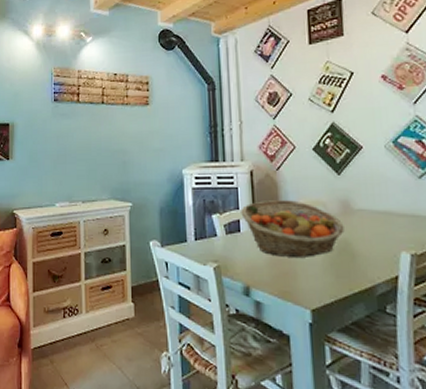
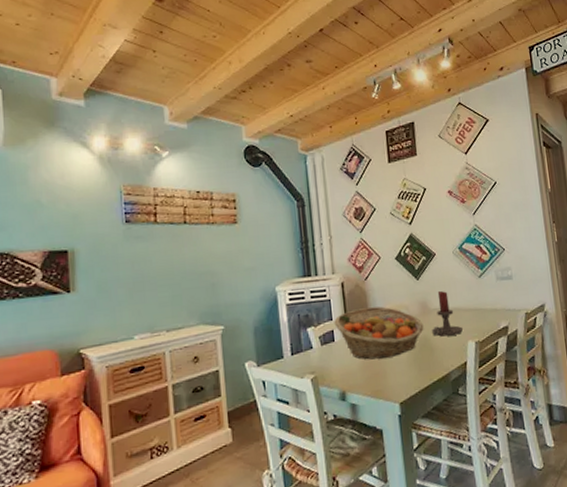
candle holder: none [353,189,394,243] -> present [431,290,463,337]

